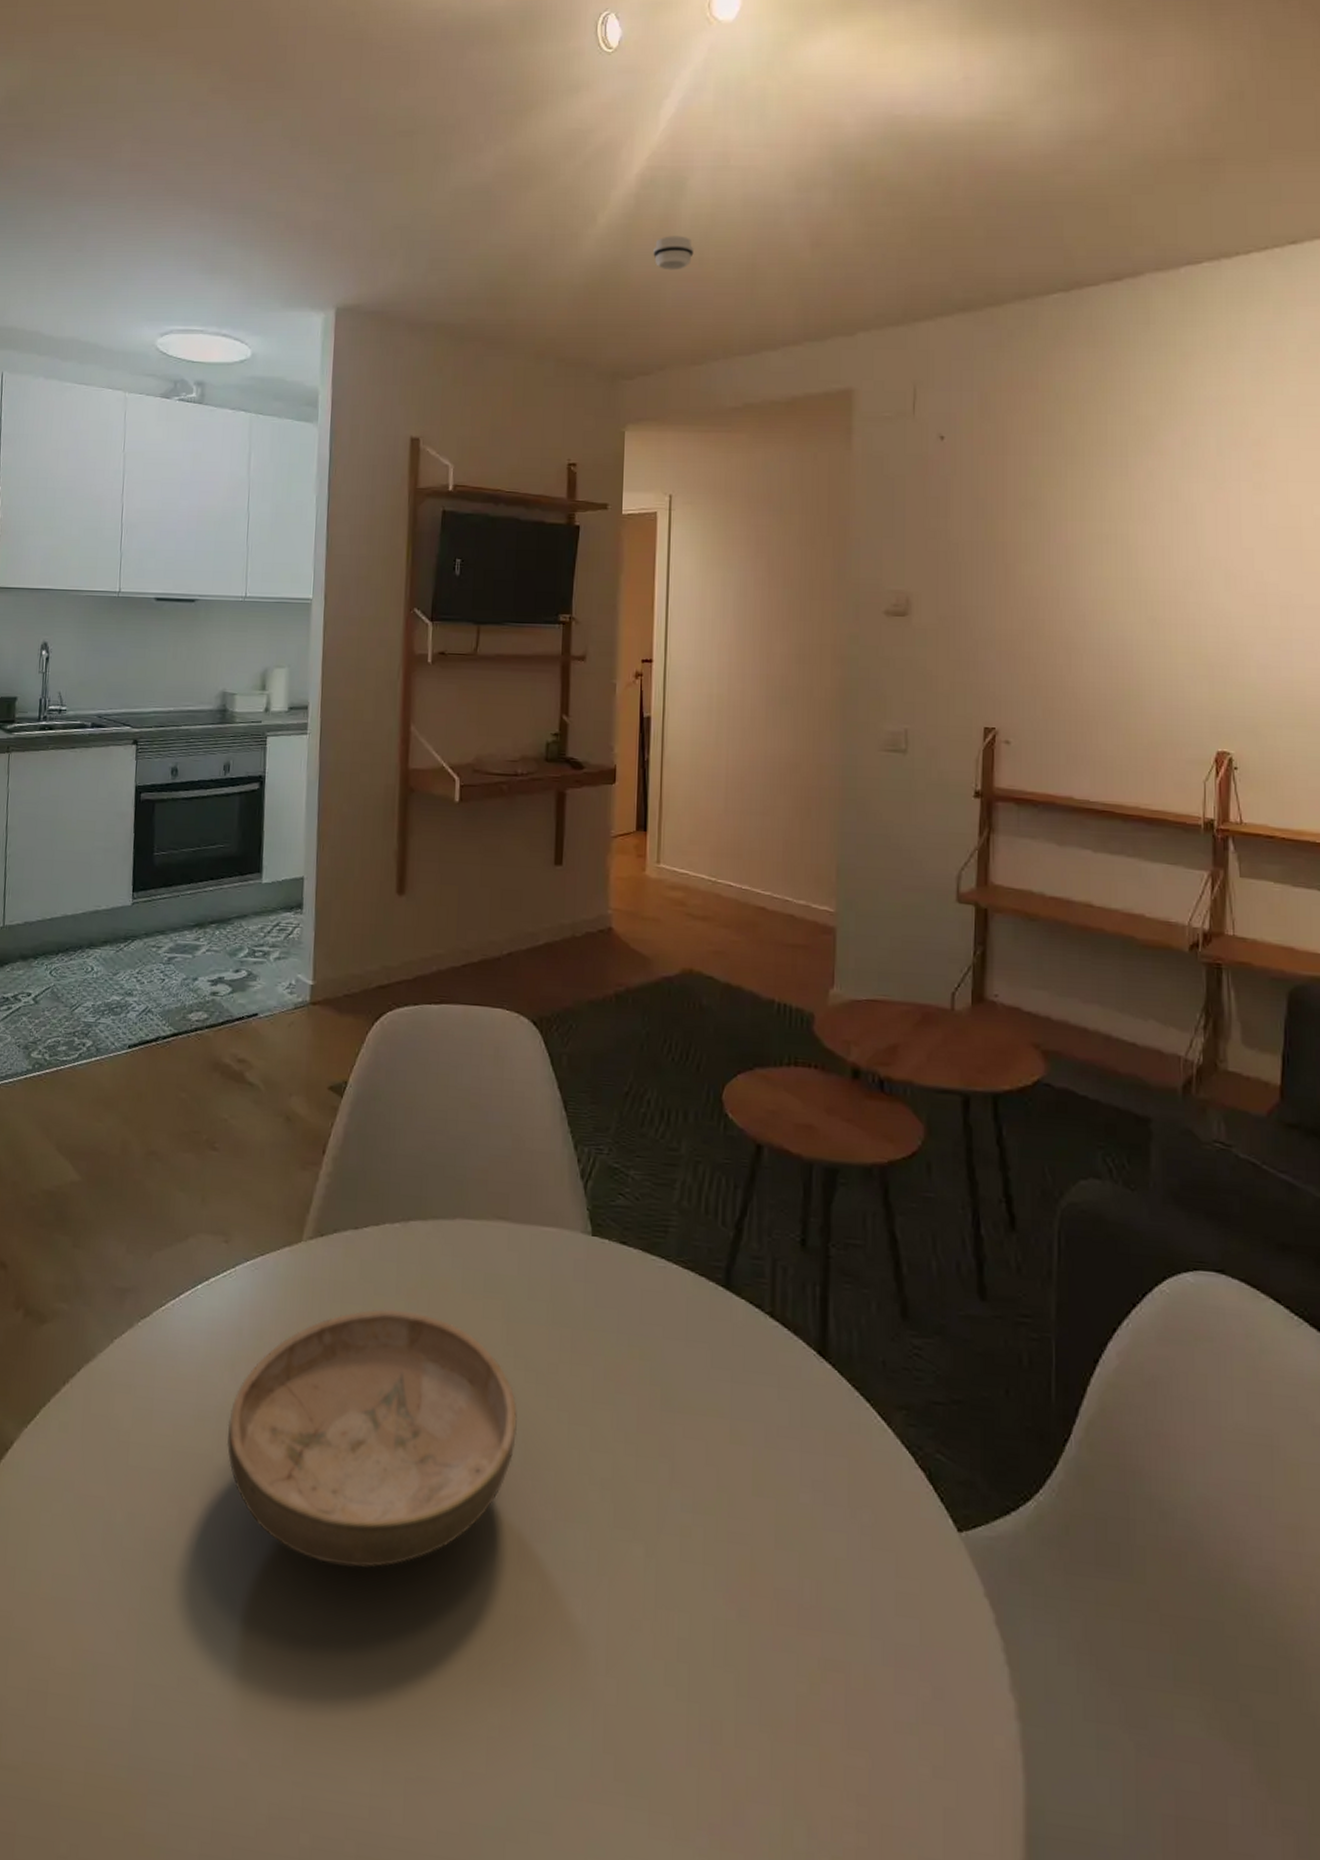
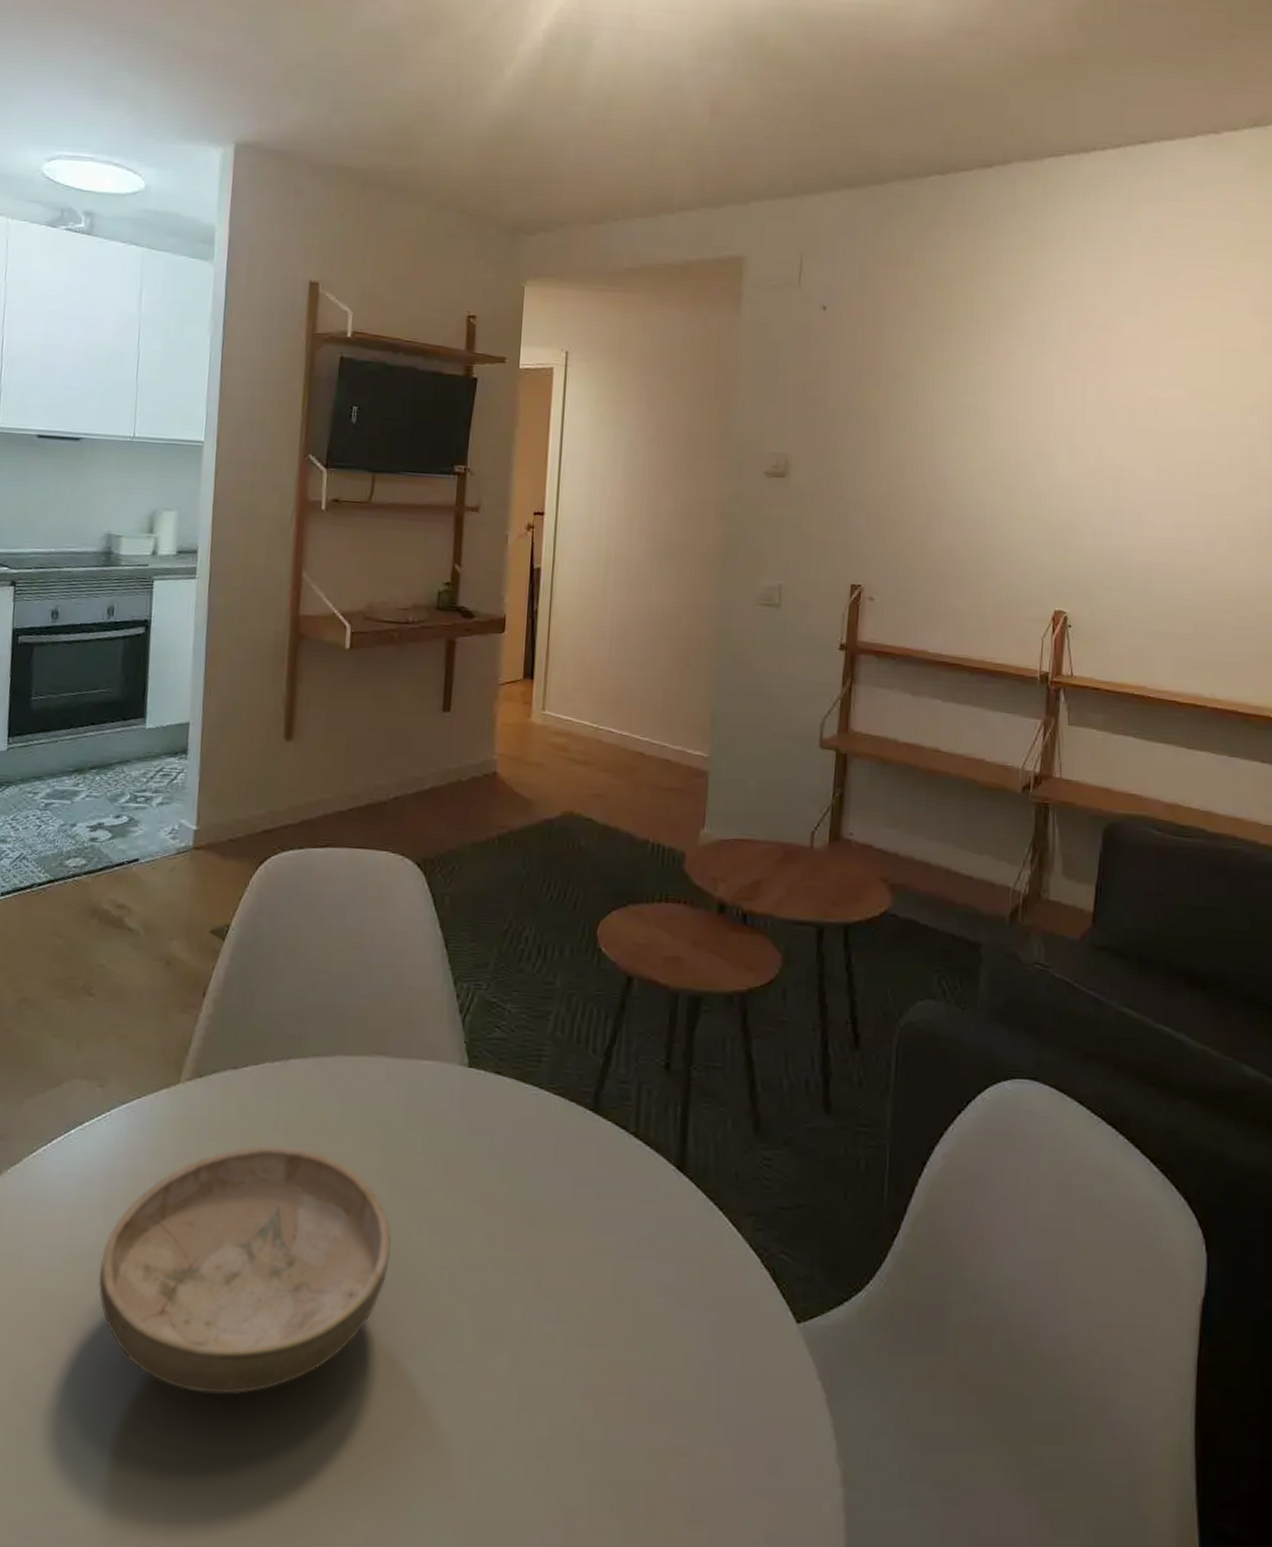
smoke detector: present [653,236,694,270] -> none [558,94,598,129]

